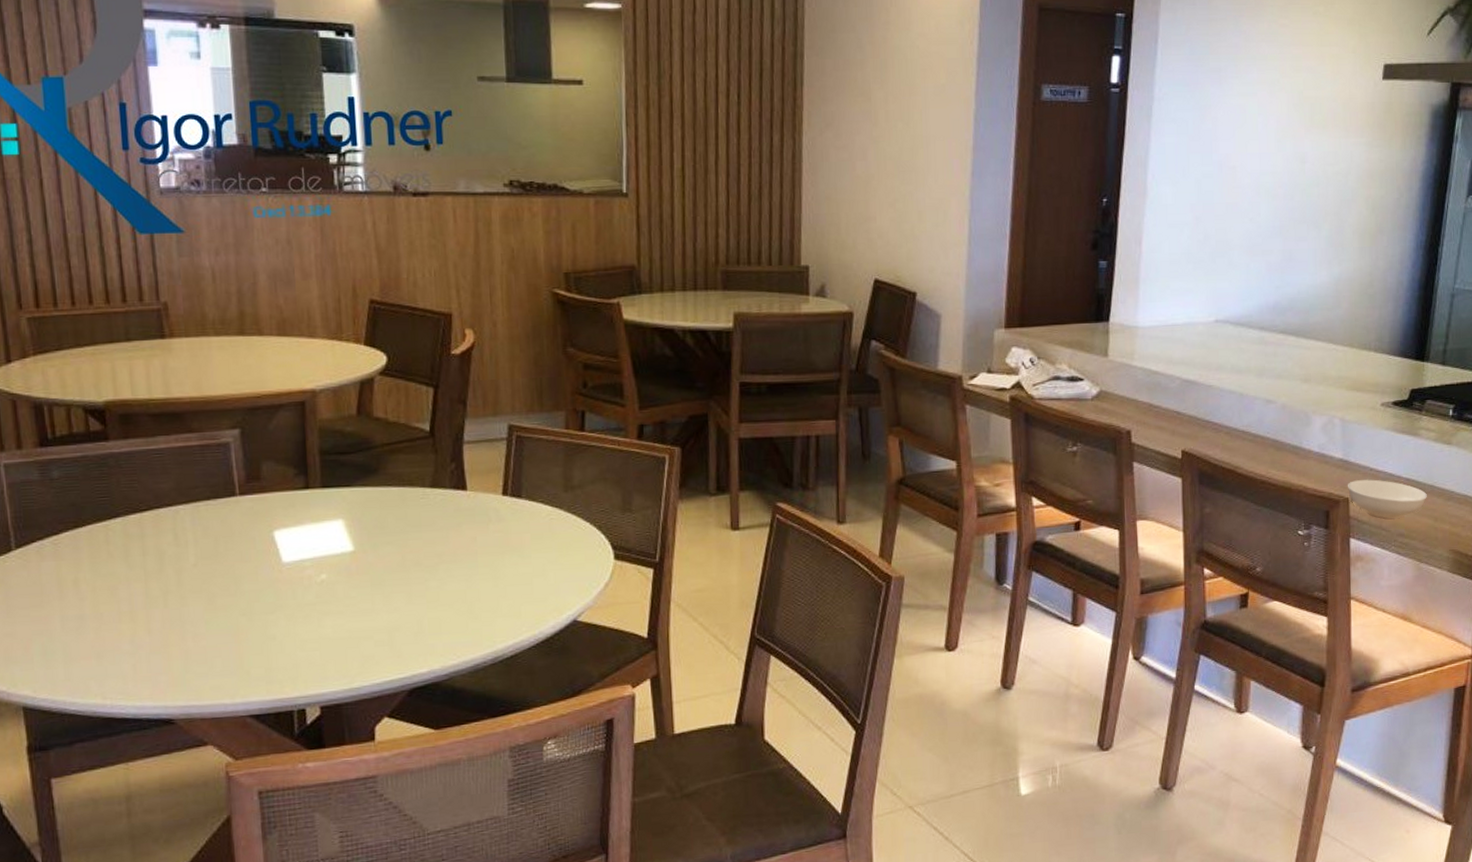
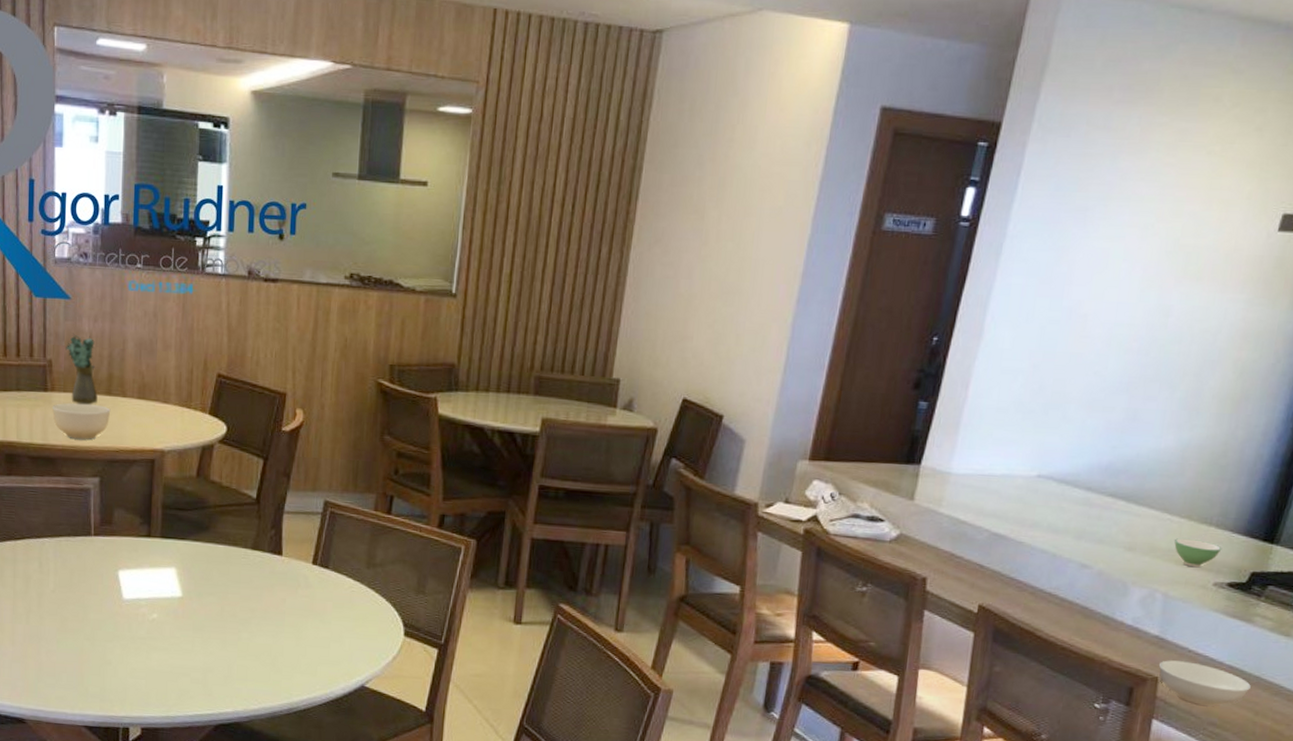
bowl: none [173,347,246,388] -> present [52,403,111,440]
vase: none [183,269,229,350] -> present [65,333,98,406]
bowl: none [1342,364,1383,391] -> present [1174,537,1222,568]

